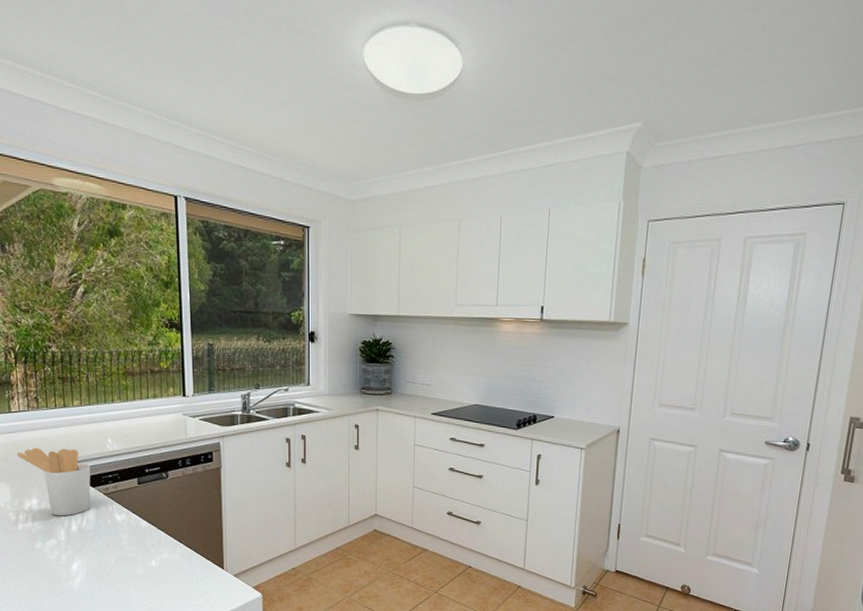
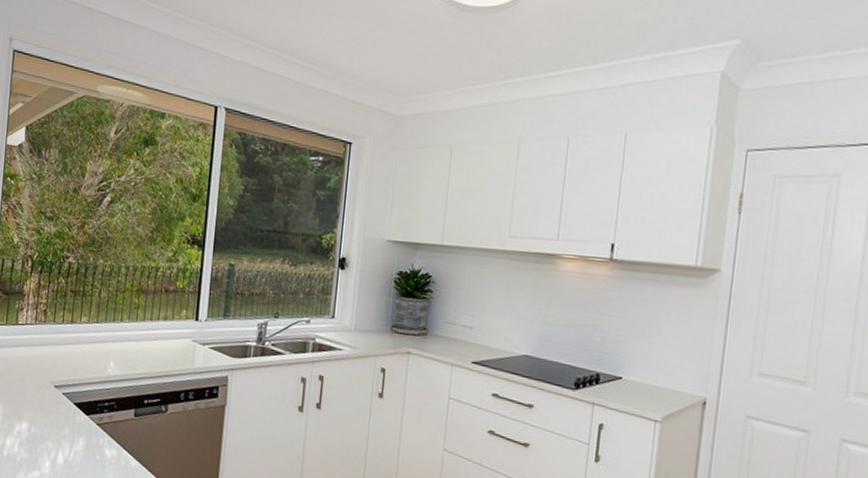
utensil holder: present [16,447,91,516] -> none [15,365,88,446]

